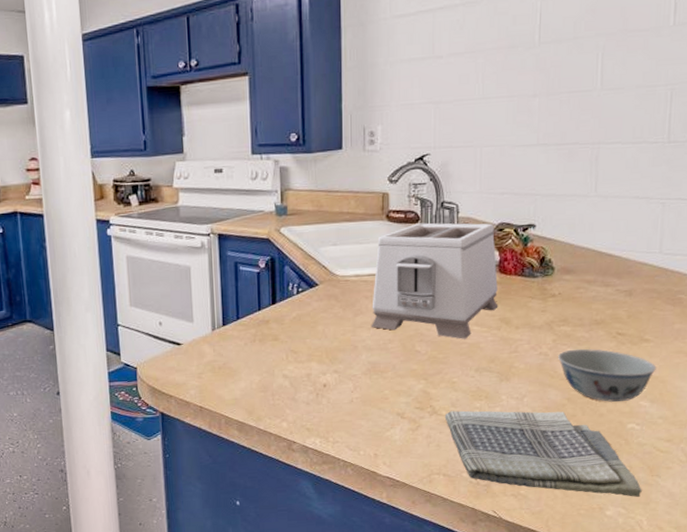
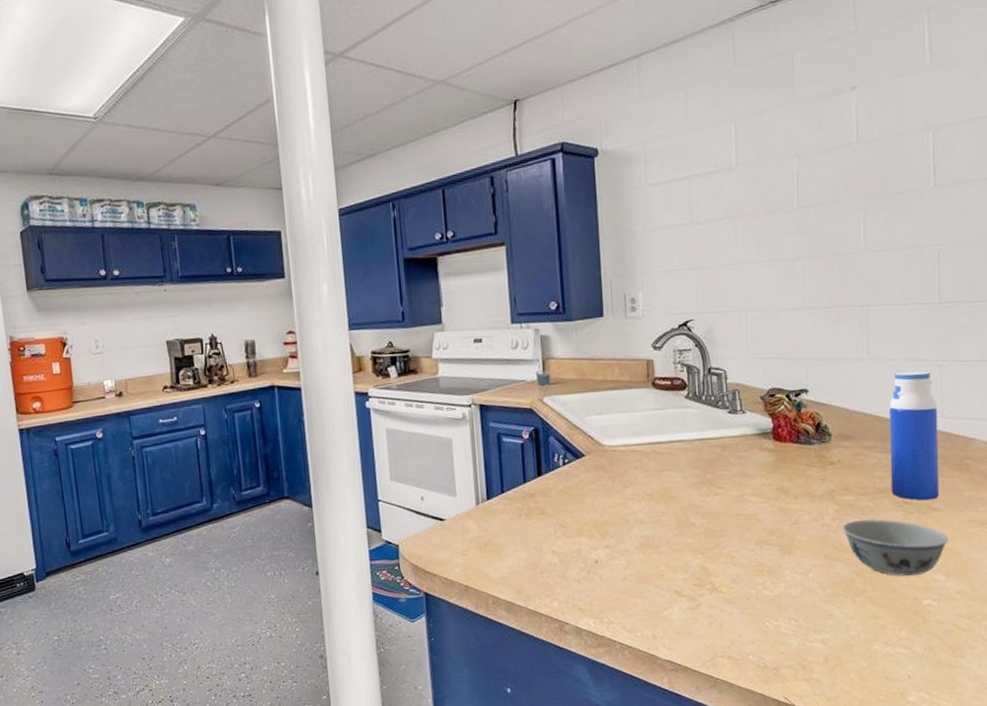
toaster: present [370,223,498,339] -> none [641,389,775,511]
dish towel: present [444,410,642,498] -> none [725,587,945,681]
water bottle: none [606,208,657,332] -> present [889,371,940,501]

